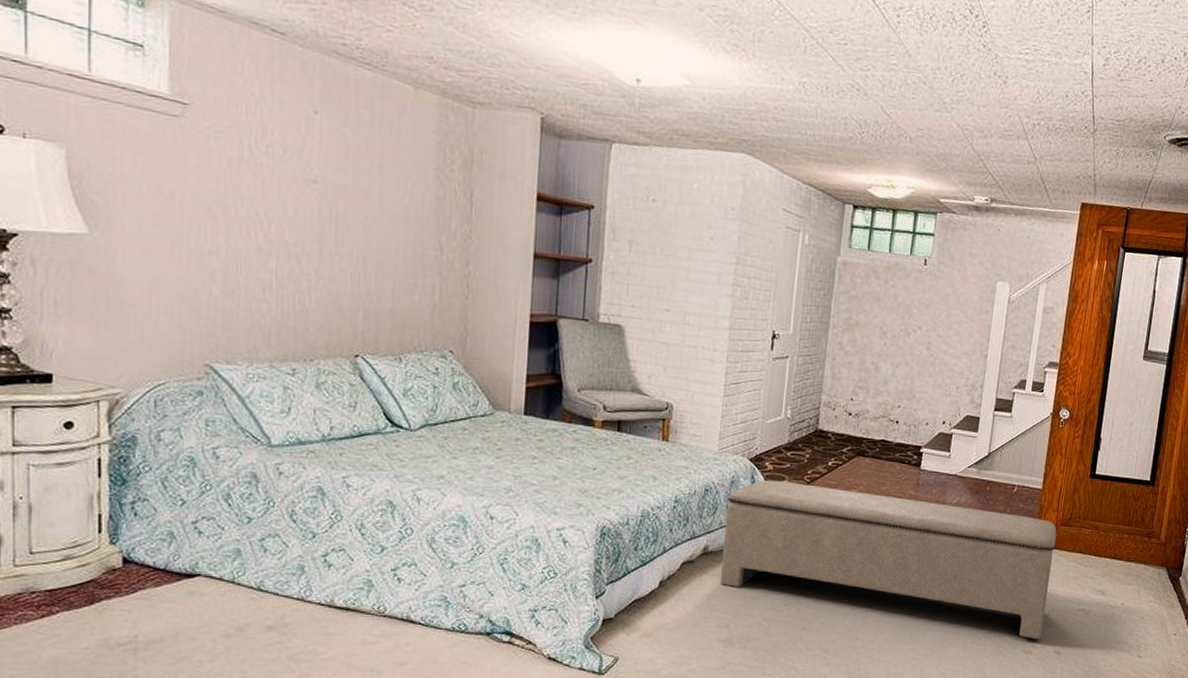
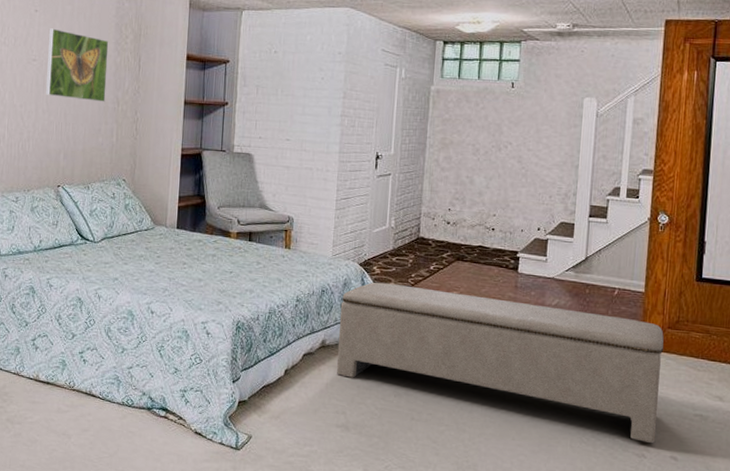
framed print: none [334,139,427,247] -> present [46,28,109,102]

